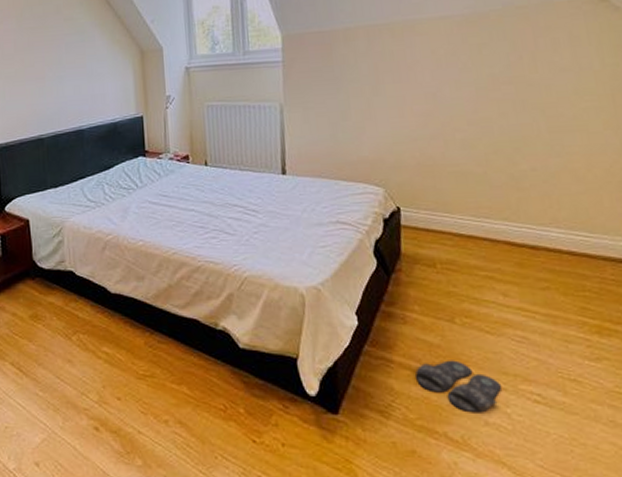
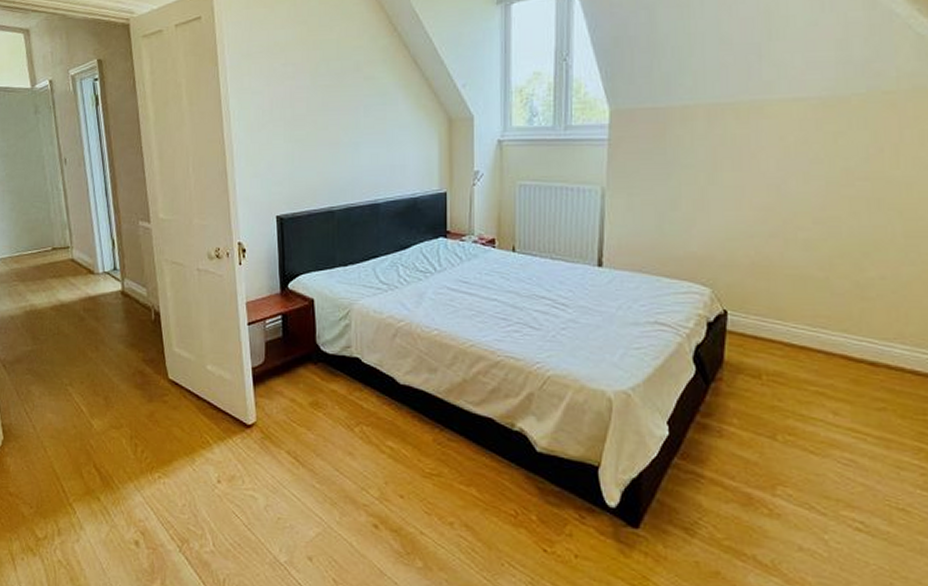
slippers: present [415,360,501,413] -> none [728,479,820,538]

